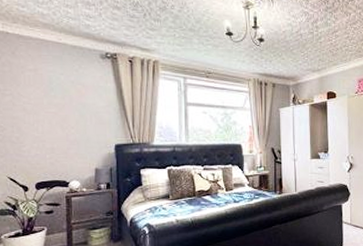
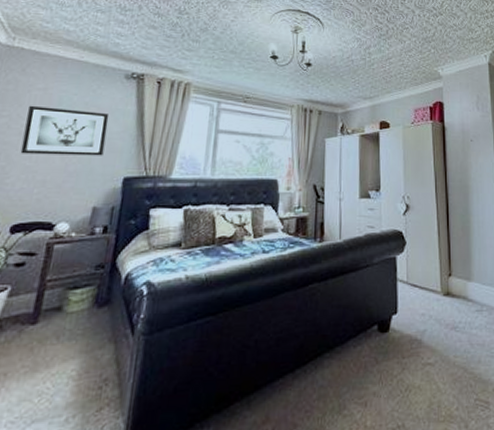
wall art: none [26,85,95,127] -> present [20,105,110,156]

